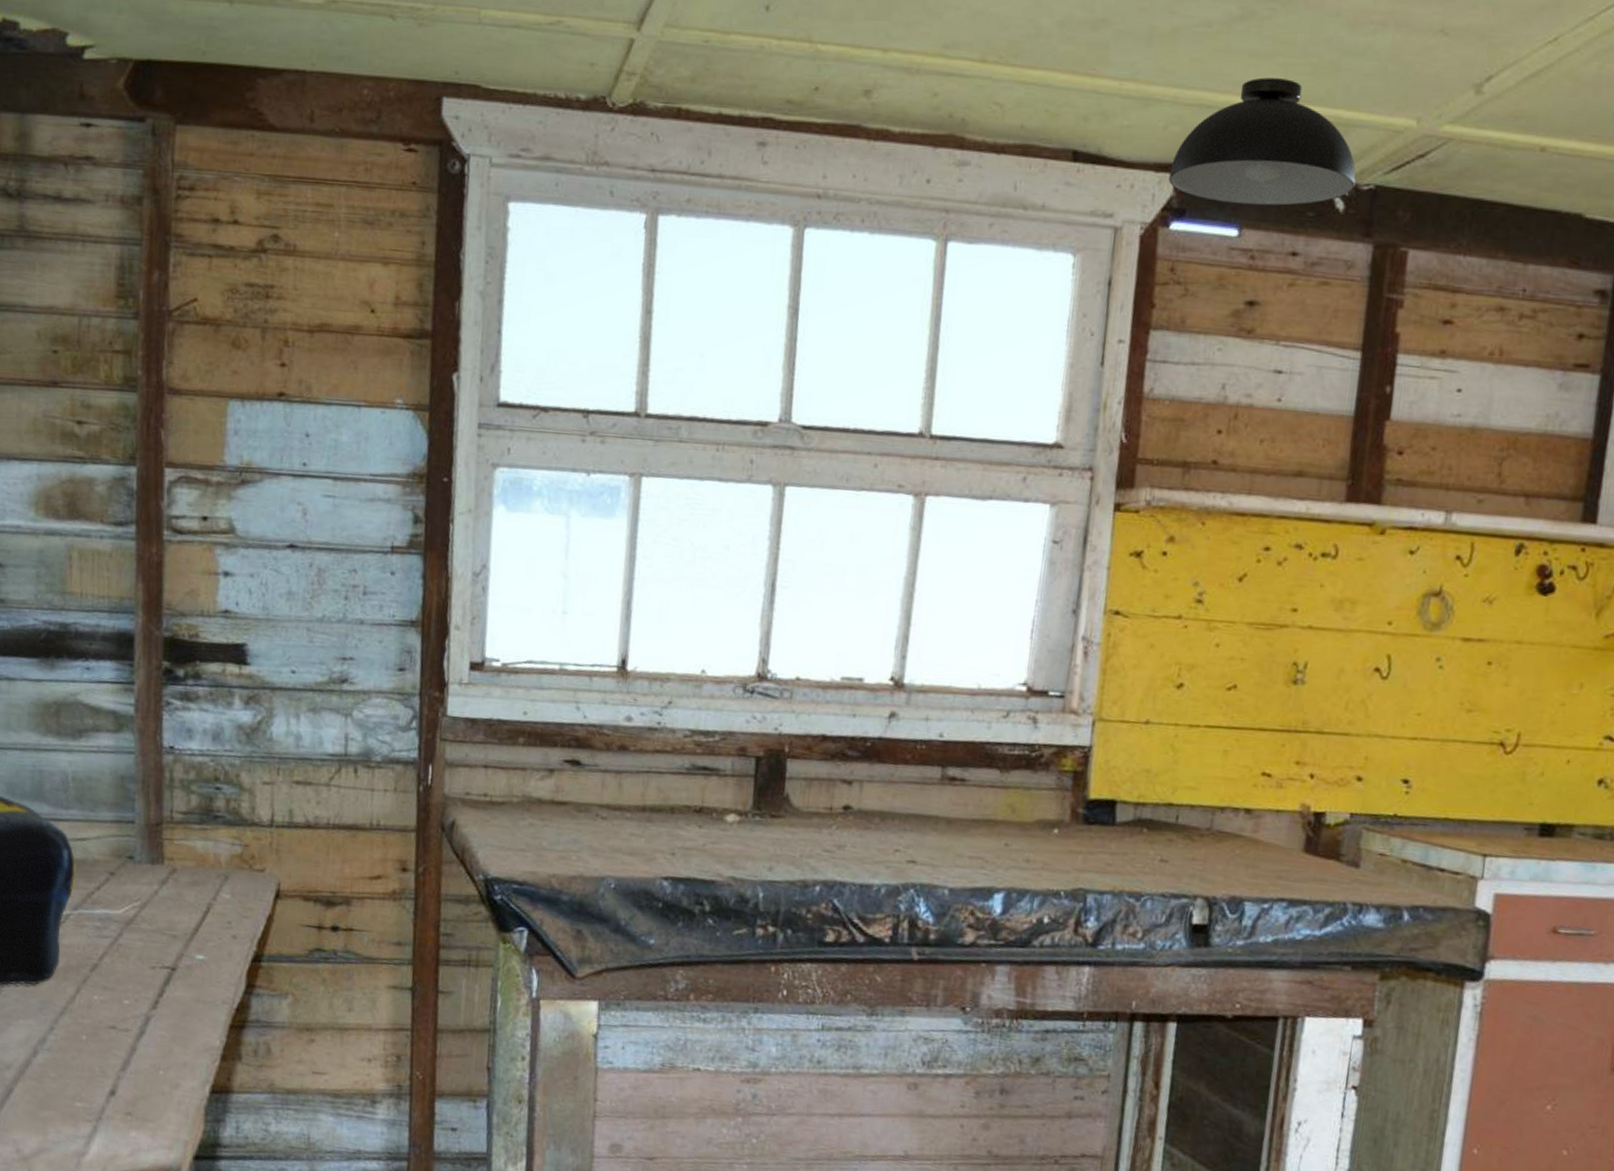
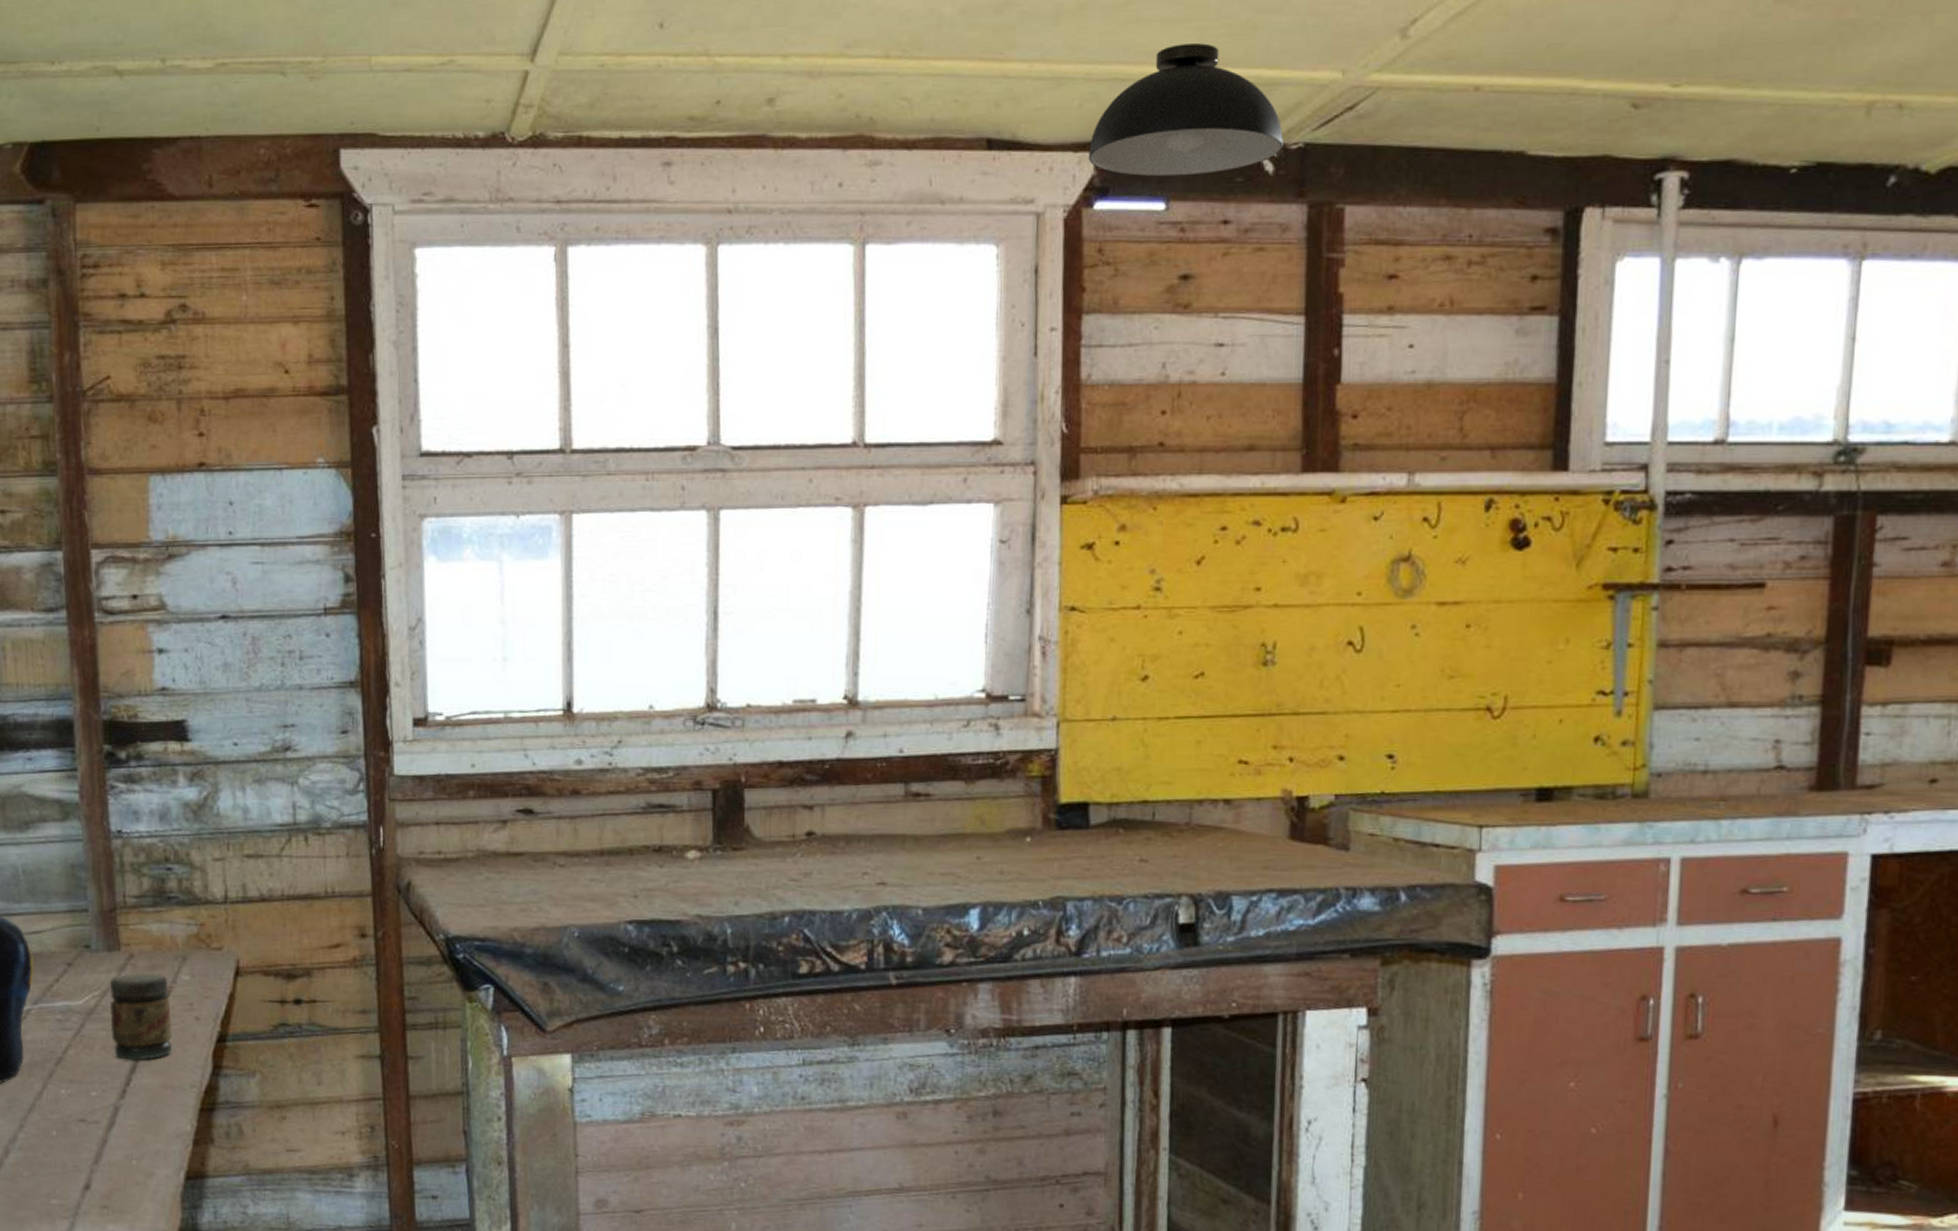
jar: none [147,887,210,974] -> present [109,972,173,1060]

